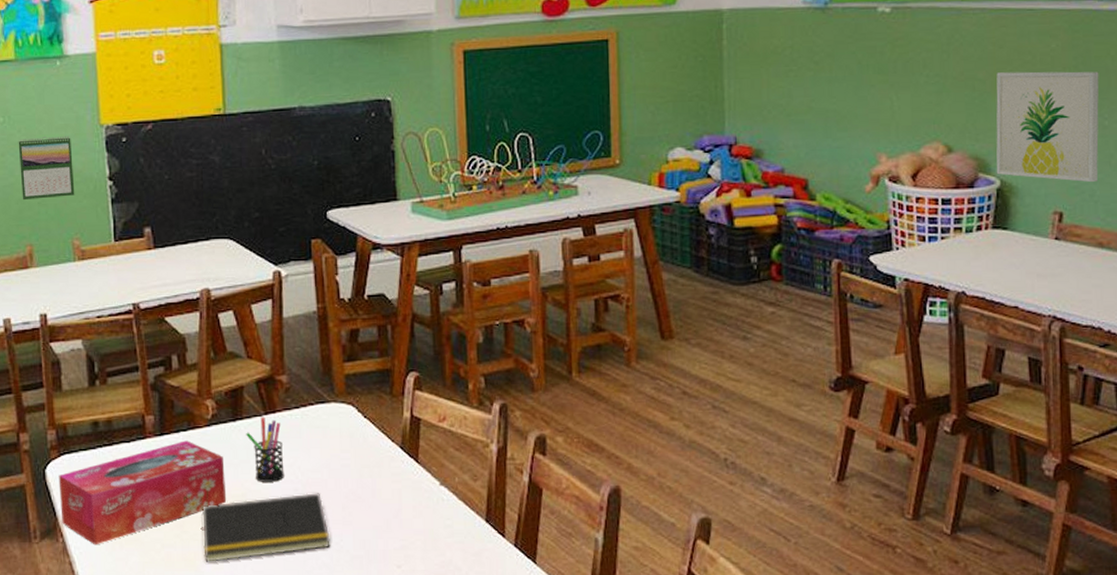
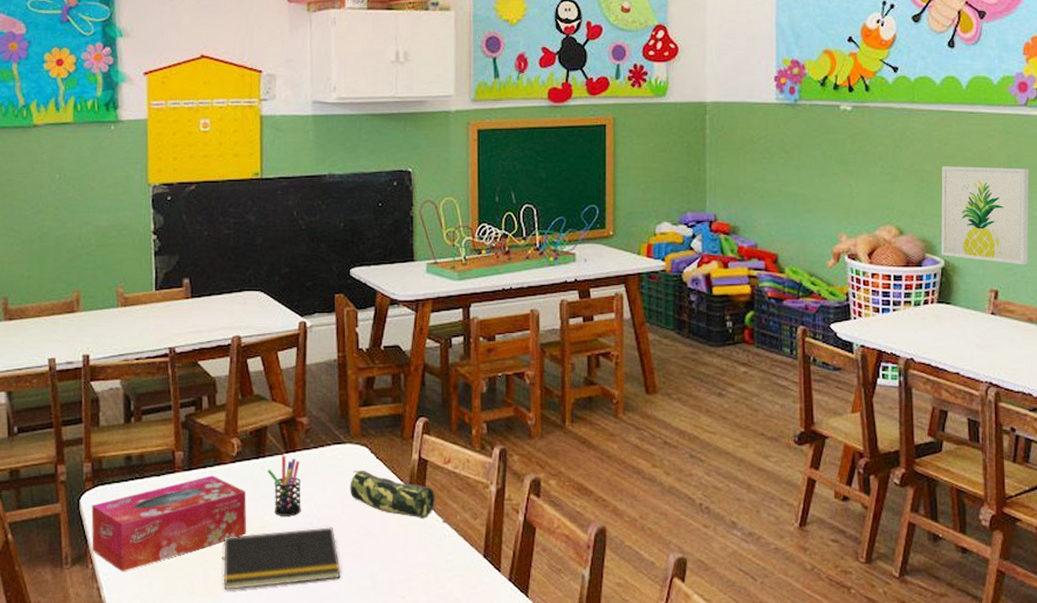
calendar: present [18,136,75,201] -> none [71,193,122,250]
pencil case: none [336,430,430,482] -> present [350,470,435,519]

